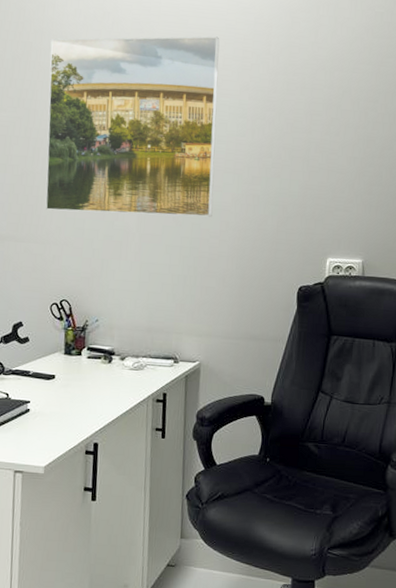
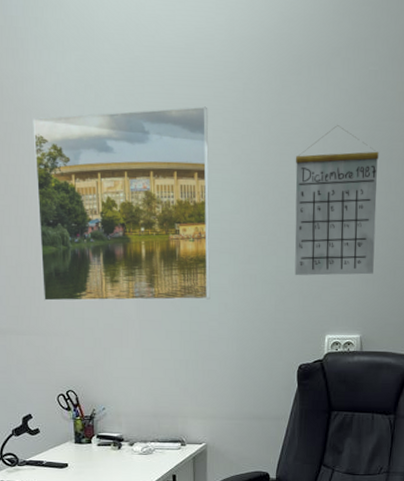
calendar: none [298,59,384,201] -> present [294,125,379,276]

